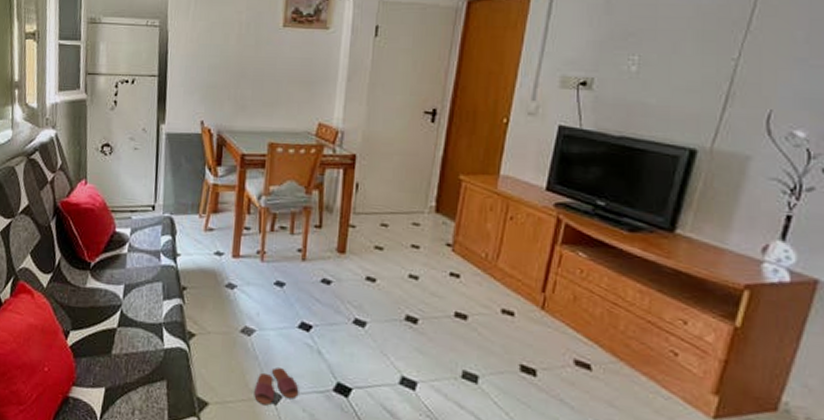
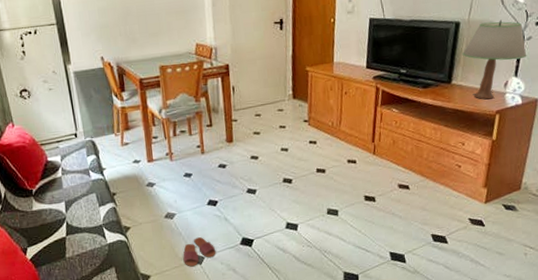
table lamp: none [697,156,805,266] -> present [463,19,527,100]

